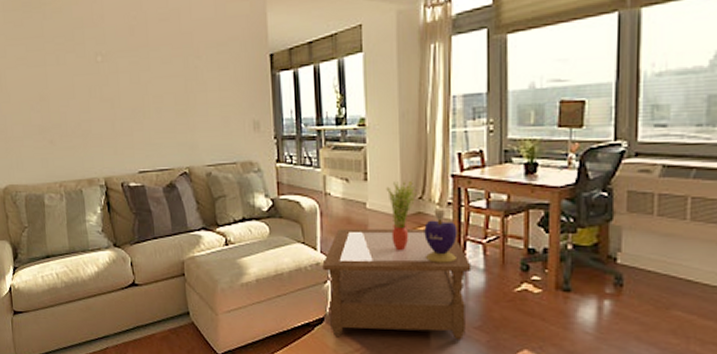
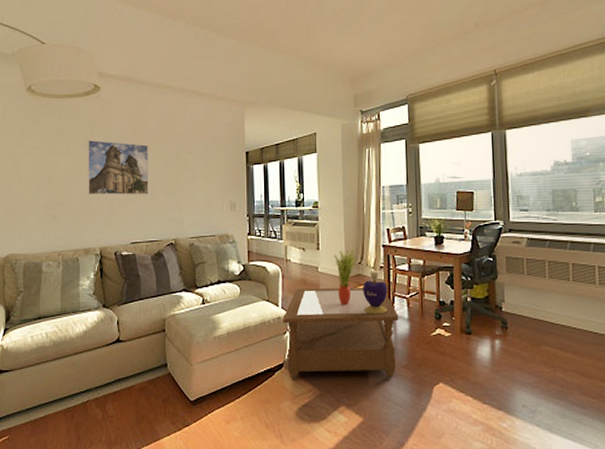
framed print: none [79,45,155,115] -> present [87,139,149,195]

